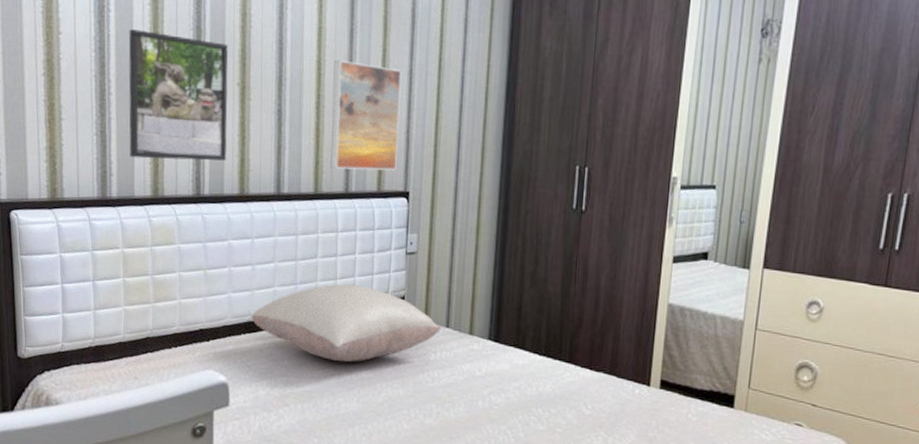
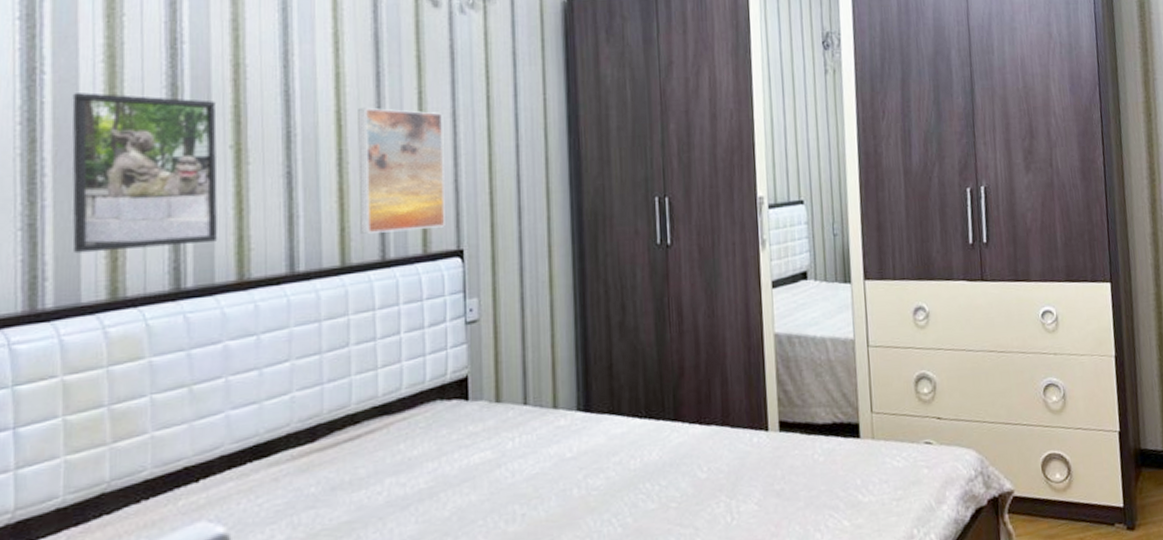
pillow: present [251,284,441,362] -> none [260,371,517,475]

